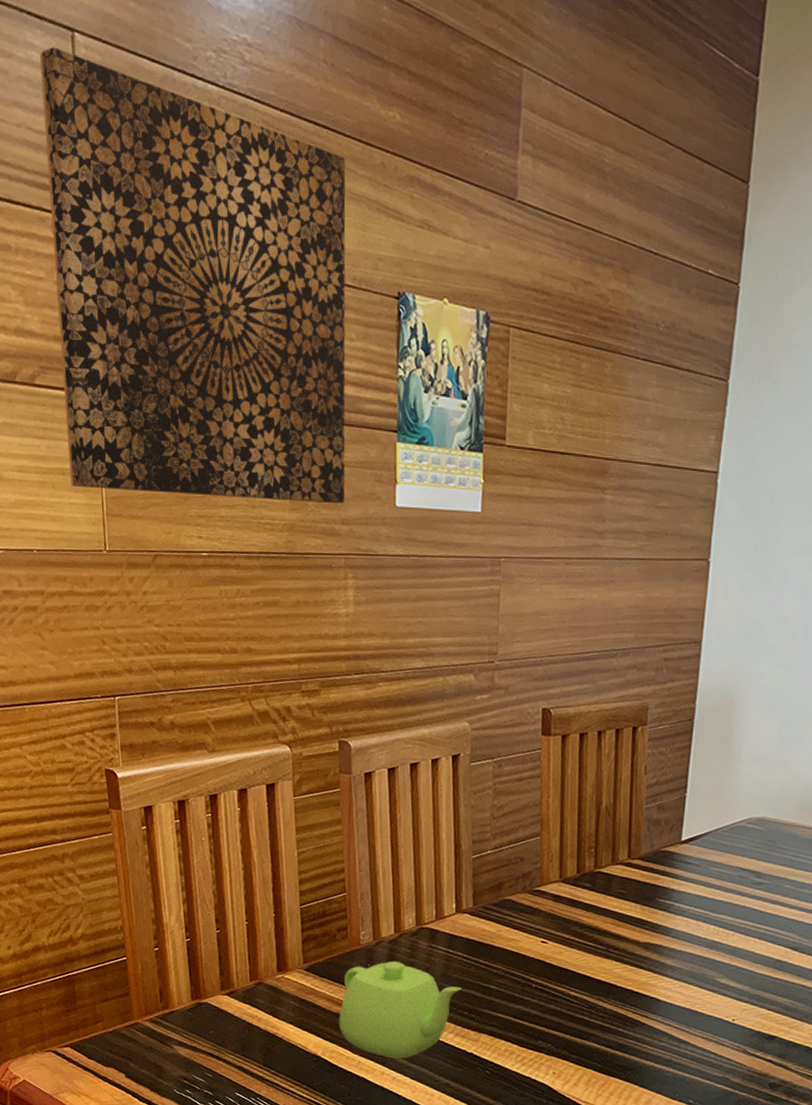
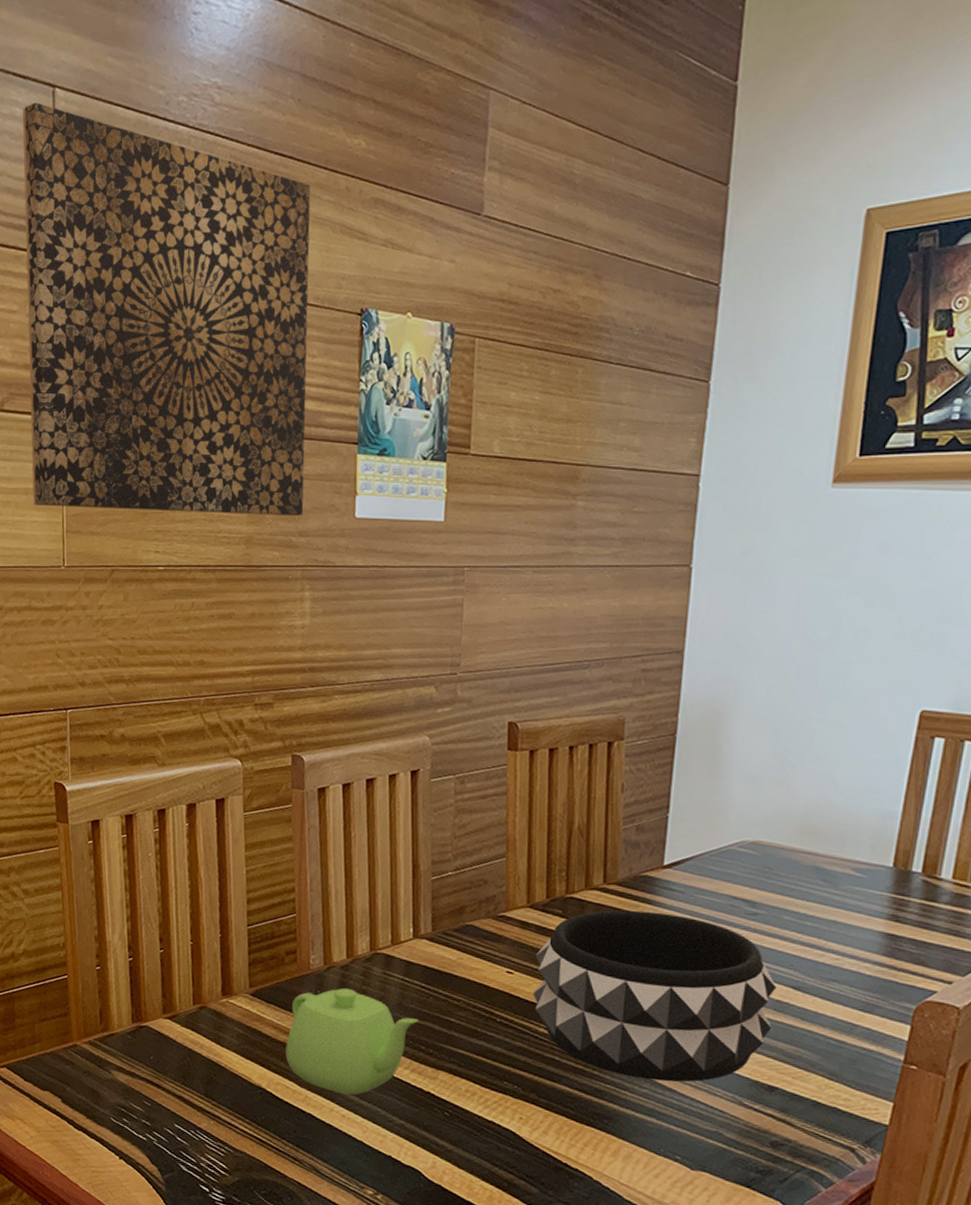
decorative bowl: none [564,882,778,1035] -> present [532,910,777,1083]

